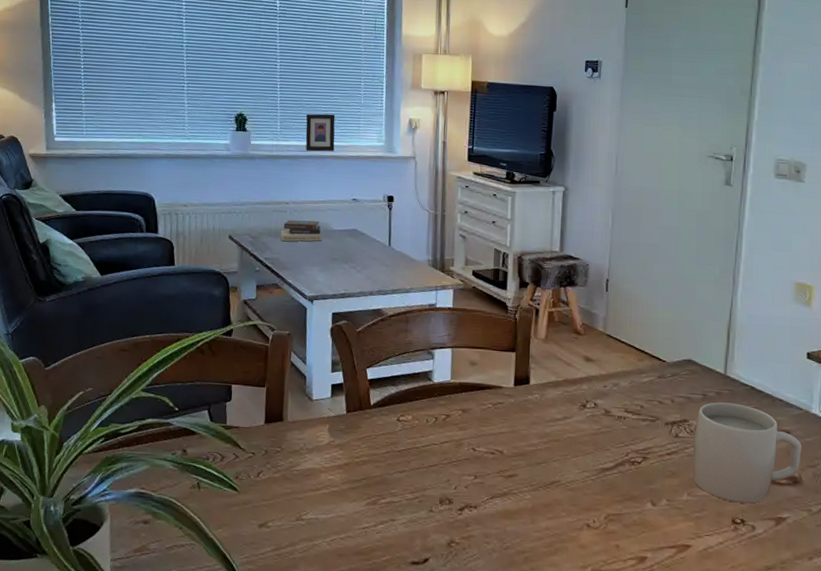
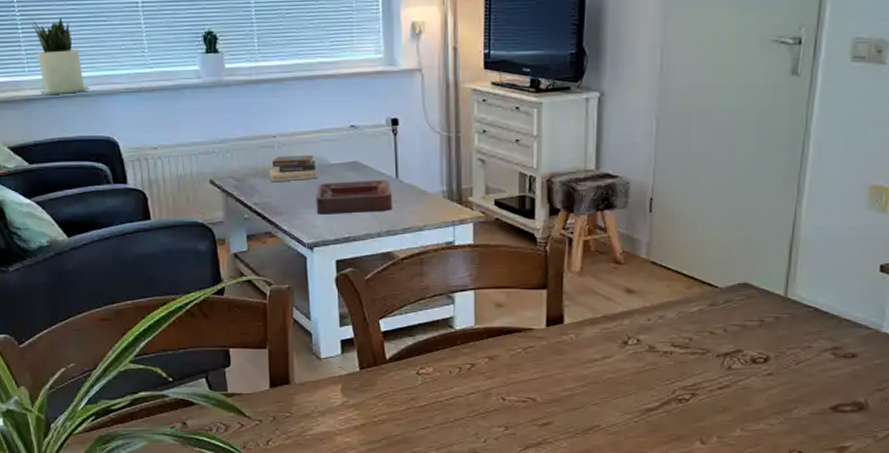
planter: none [92,94,135,156] -> present [32,18,89,96]
picture frame: present [305,114,335,152] -> none [287,23,325,72]
decorative tray: none [318,245,385,273] -> present [316,179,393,215]
mug: present [693,402,801,504] -> none [747,328,869,434]

